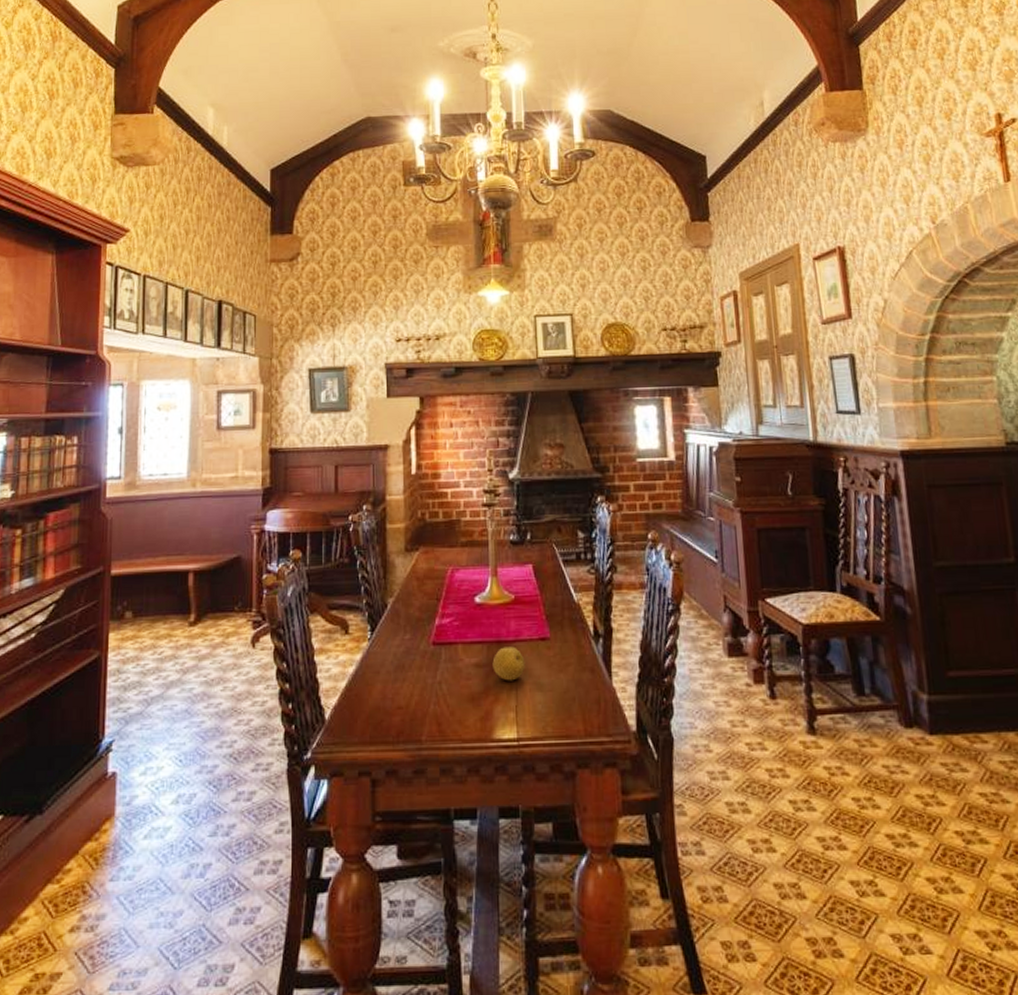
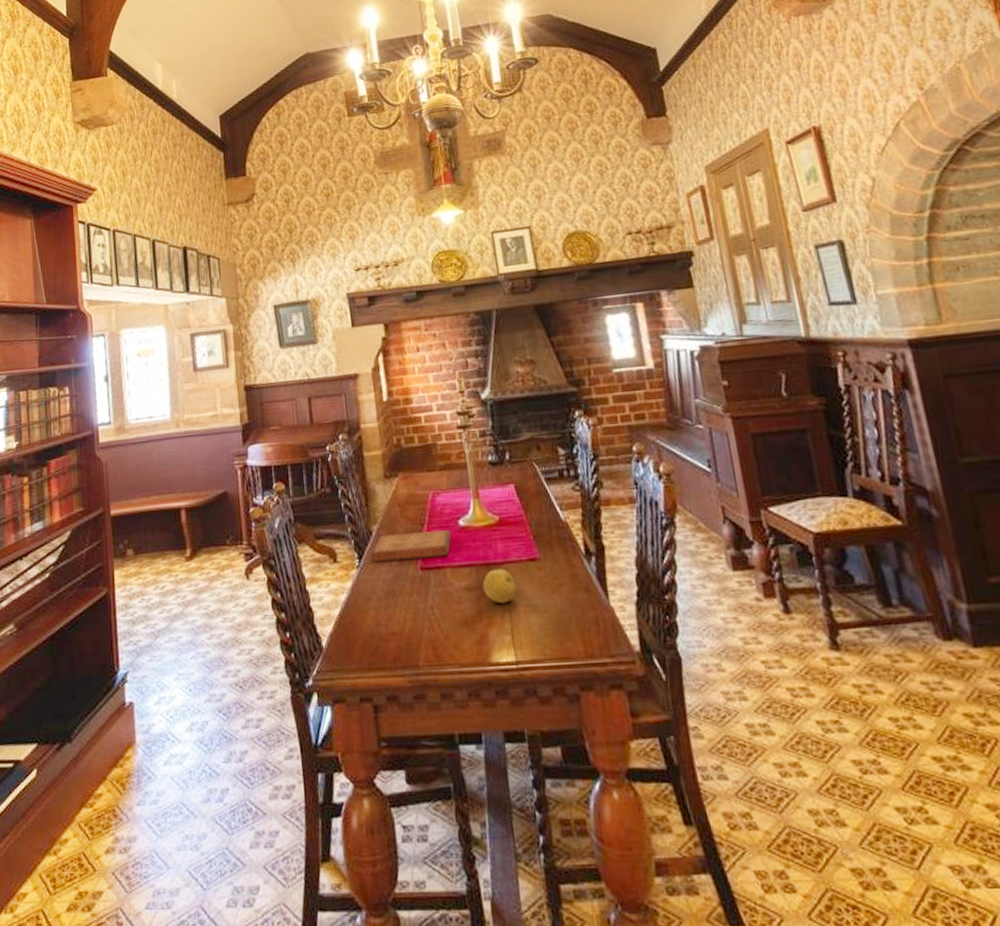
book: none [385,606,465,634] -> present [371,530,451,561]

